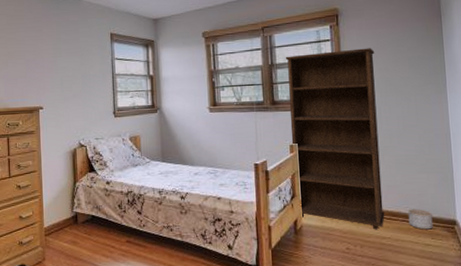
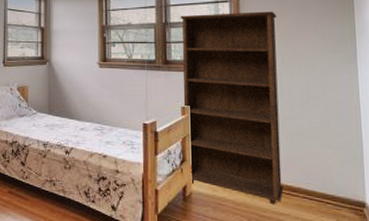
planter: present [408,209,433,230] -> none [309,185,338,210]

